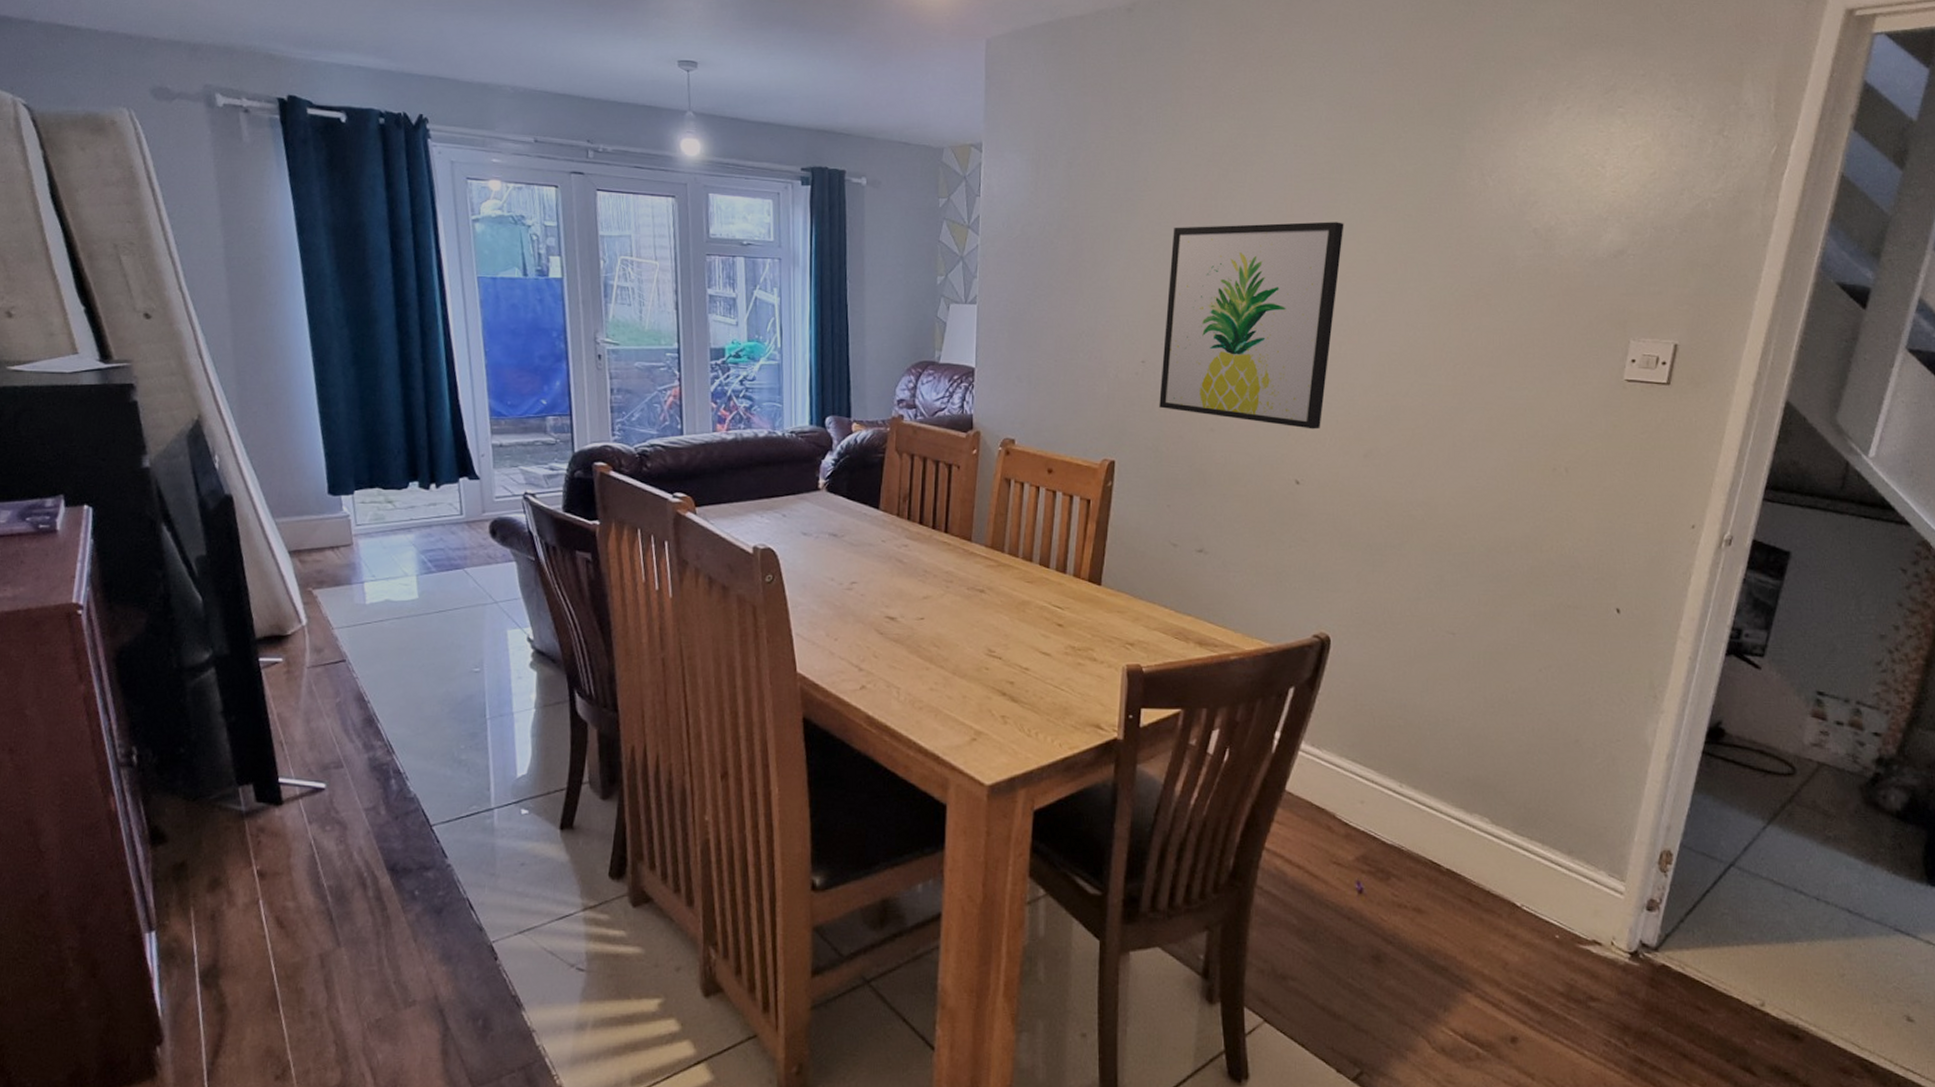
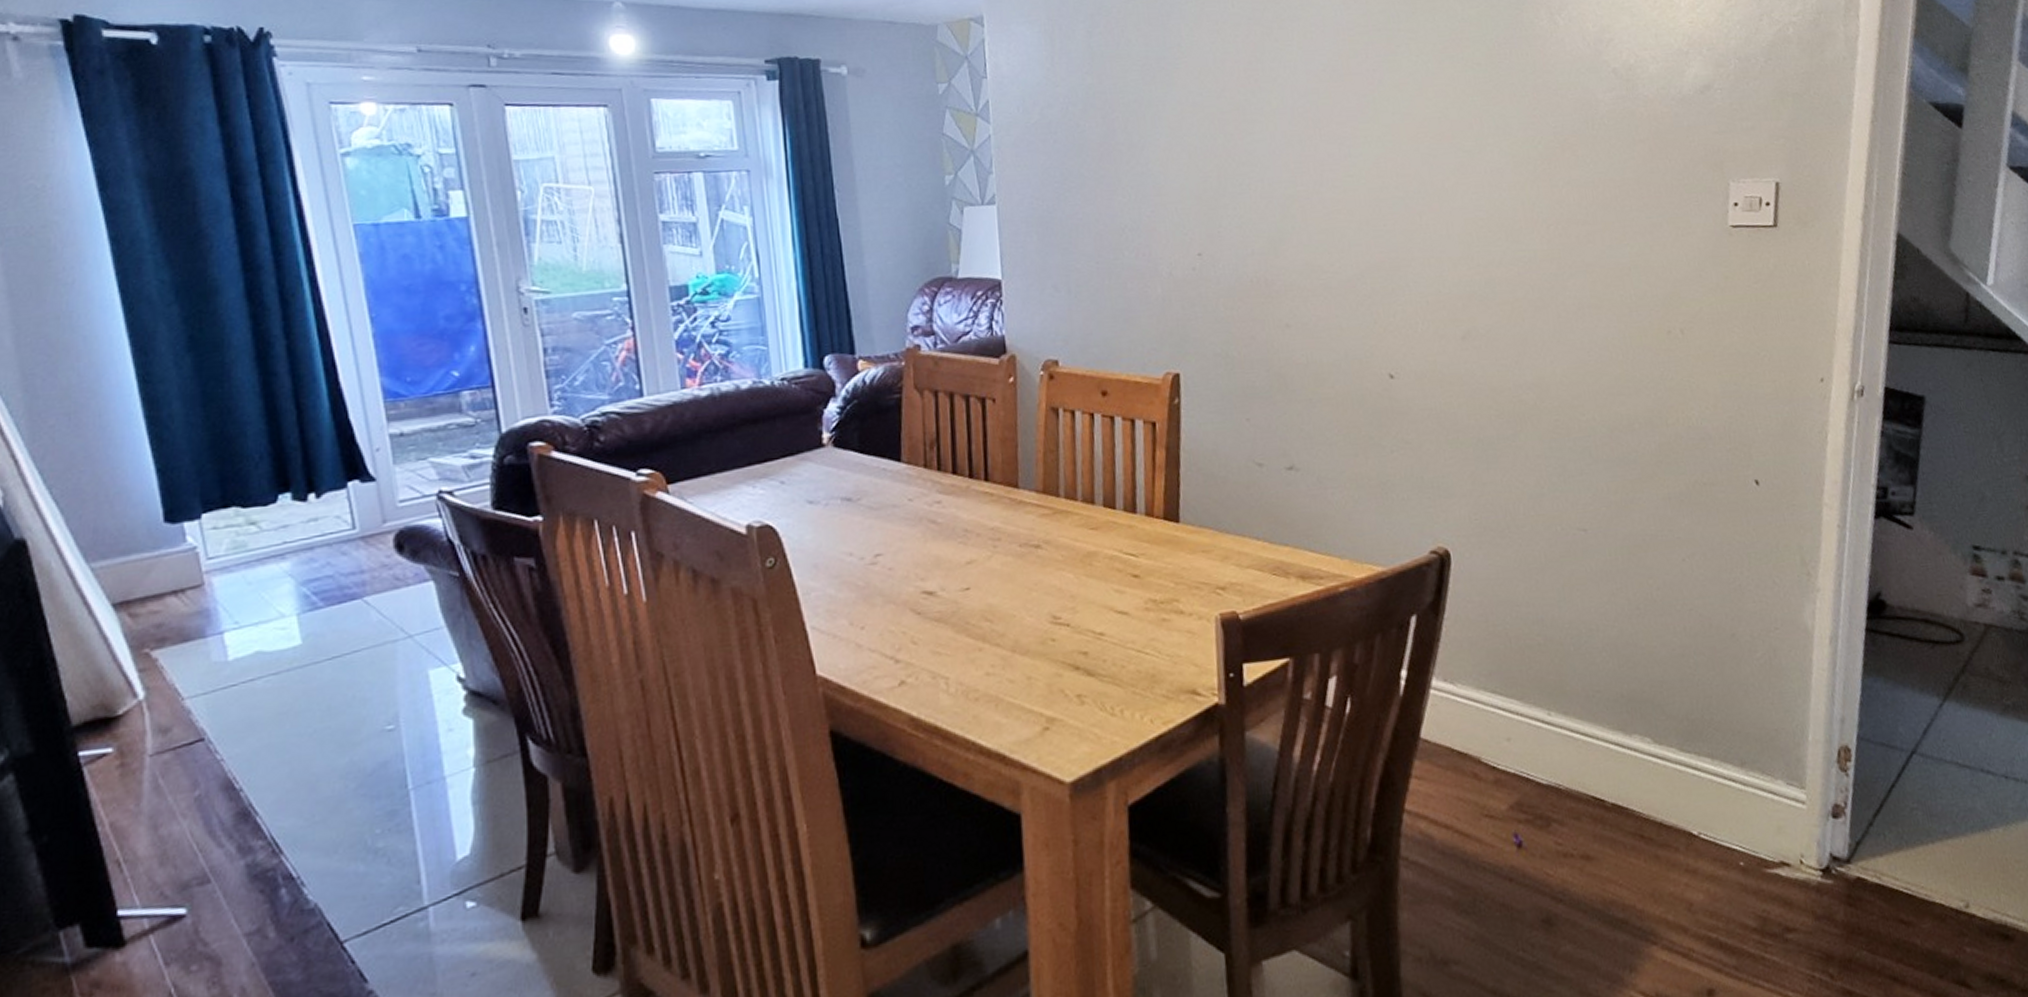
wall art: present [1159,221,1344,430] -> none [1217,77,1410,314]

